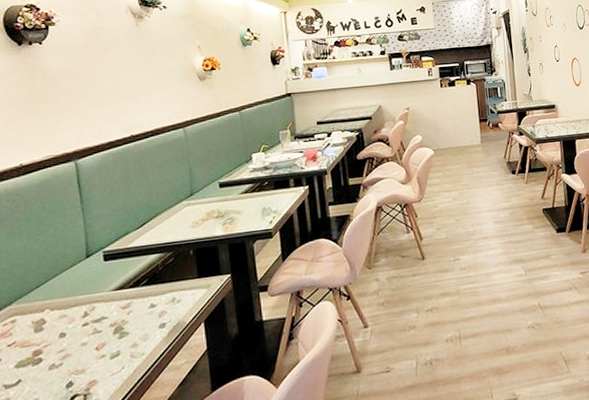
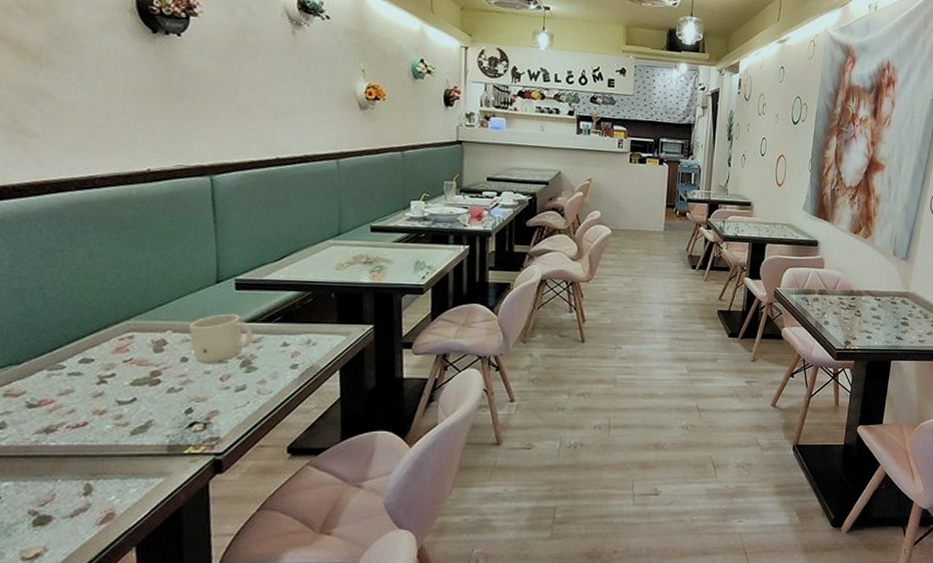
mug: none [64,283,123,336] -> present [188,313,254,364]

